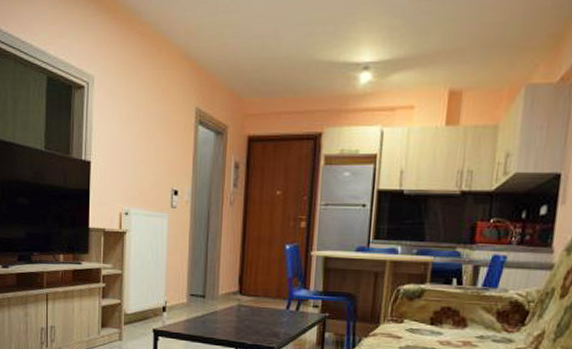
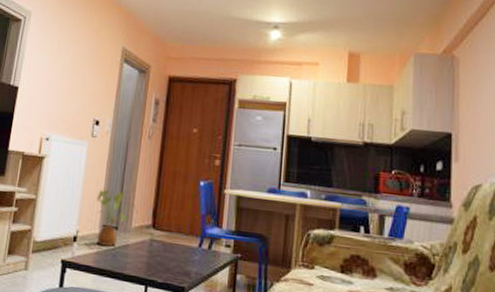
house plant: none [181,260,224,314] -> present [96,189,138,247]

